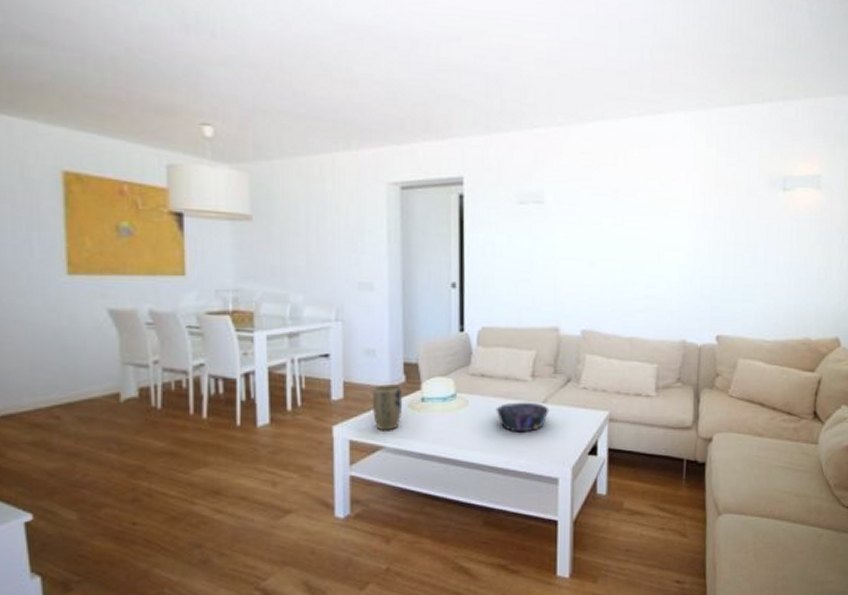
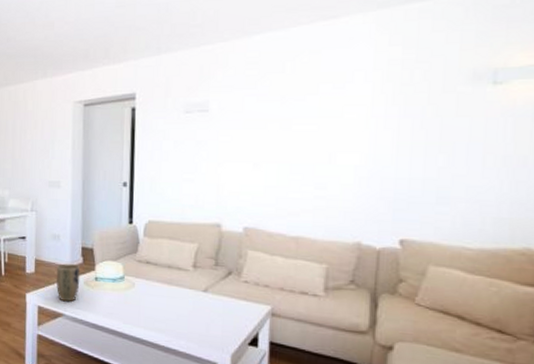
decorative bowl: present [495,402,550,433] -> none [159,289,210,317]

